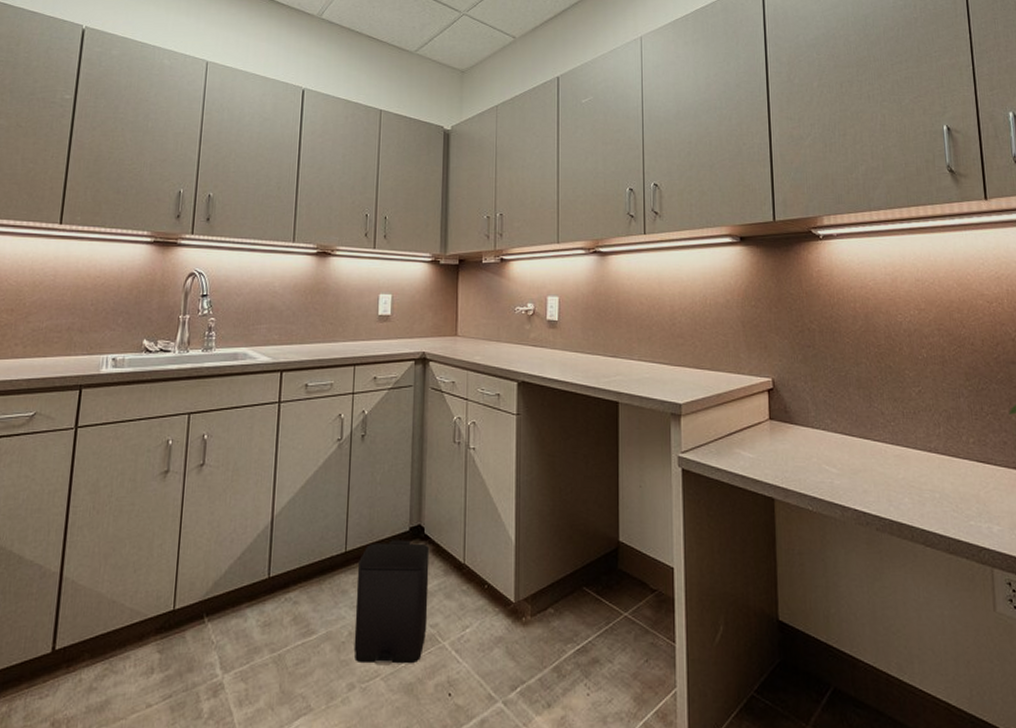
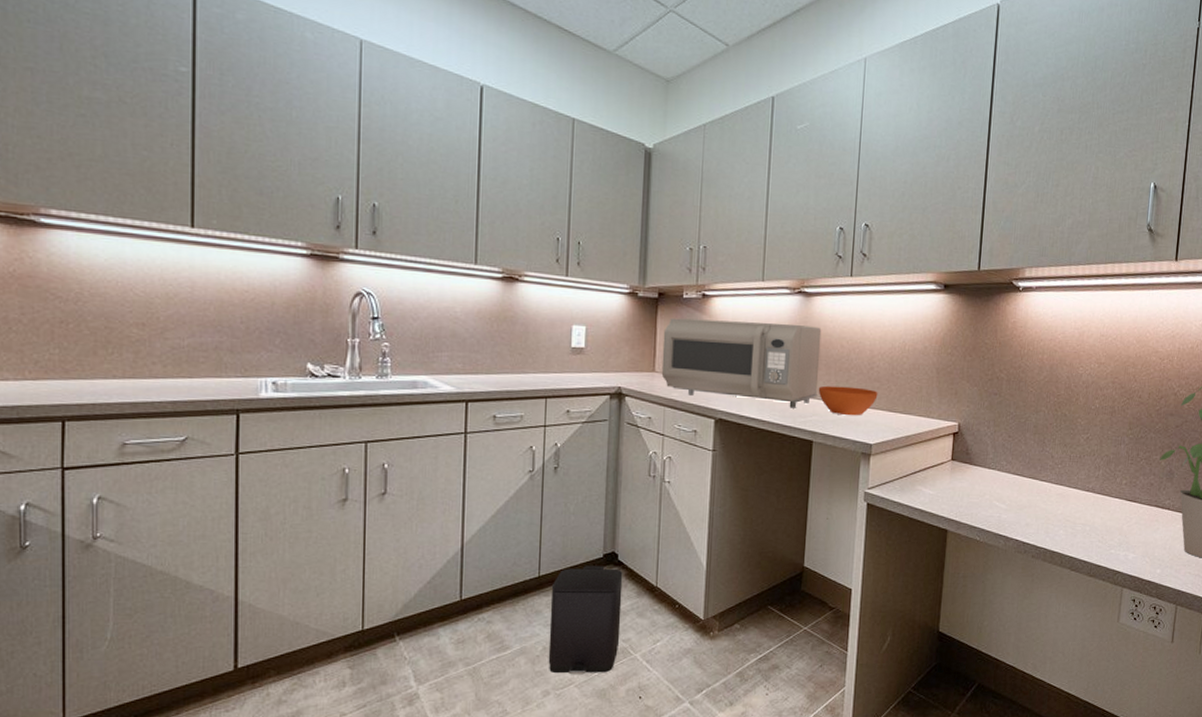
microwave: none [463,282,620,368] -> present [661,317,822,408]
bowl: none [620,344,683,375] -> present [818,385,878,416]

